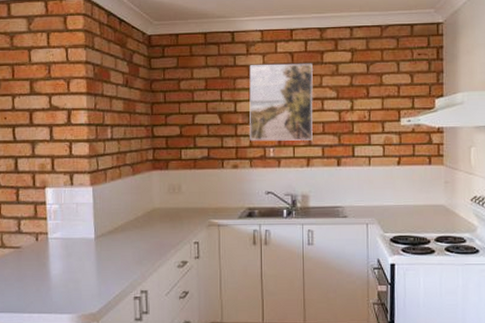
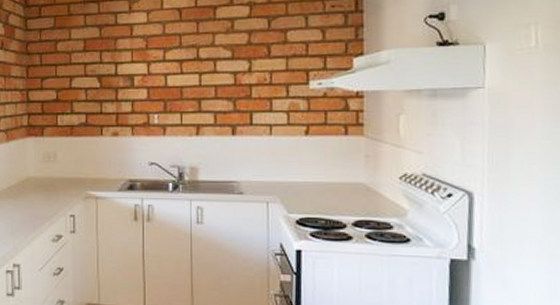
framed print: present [249,63,313,141] -> none [132,19,204,107]

